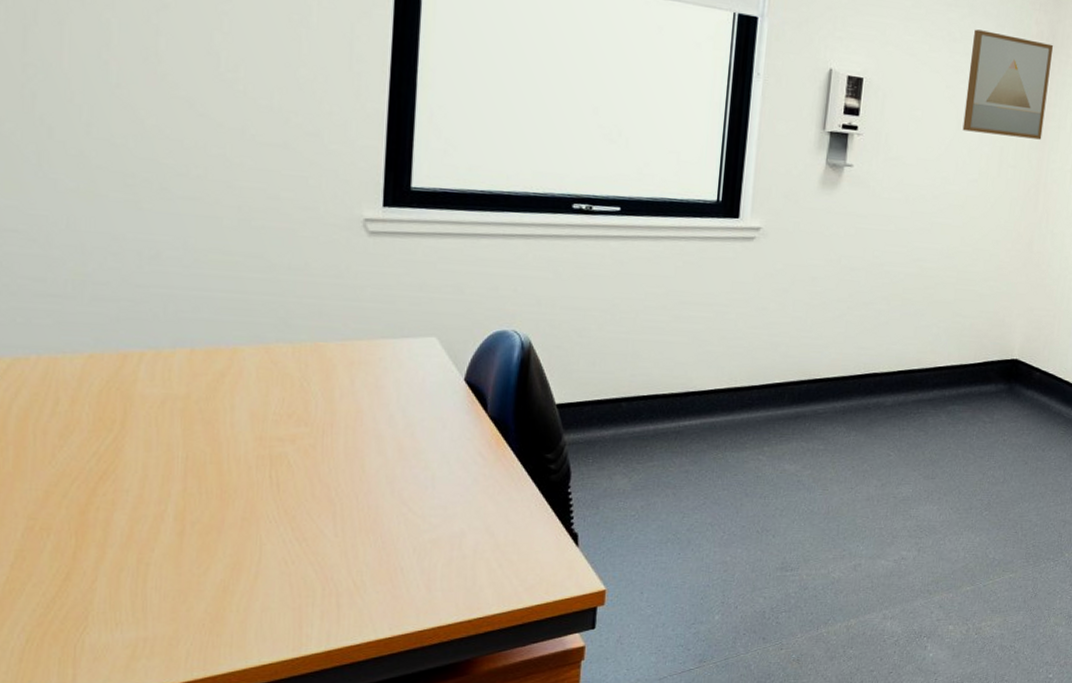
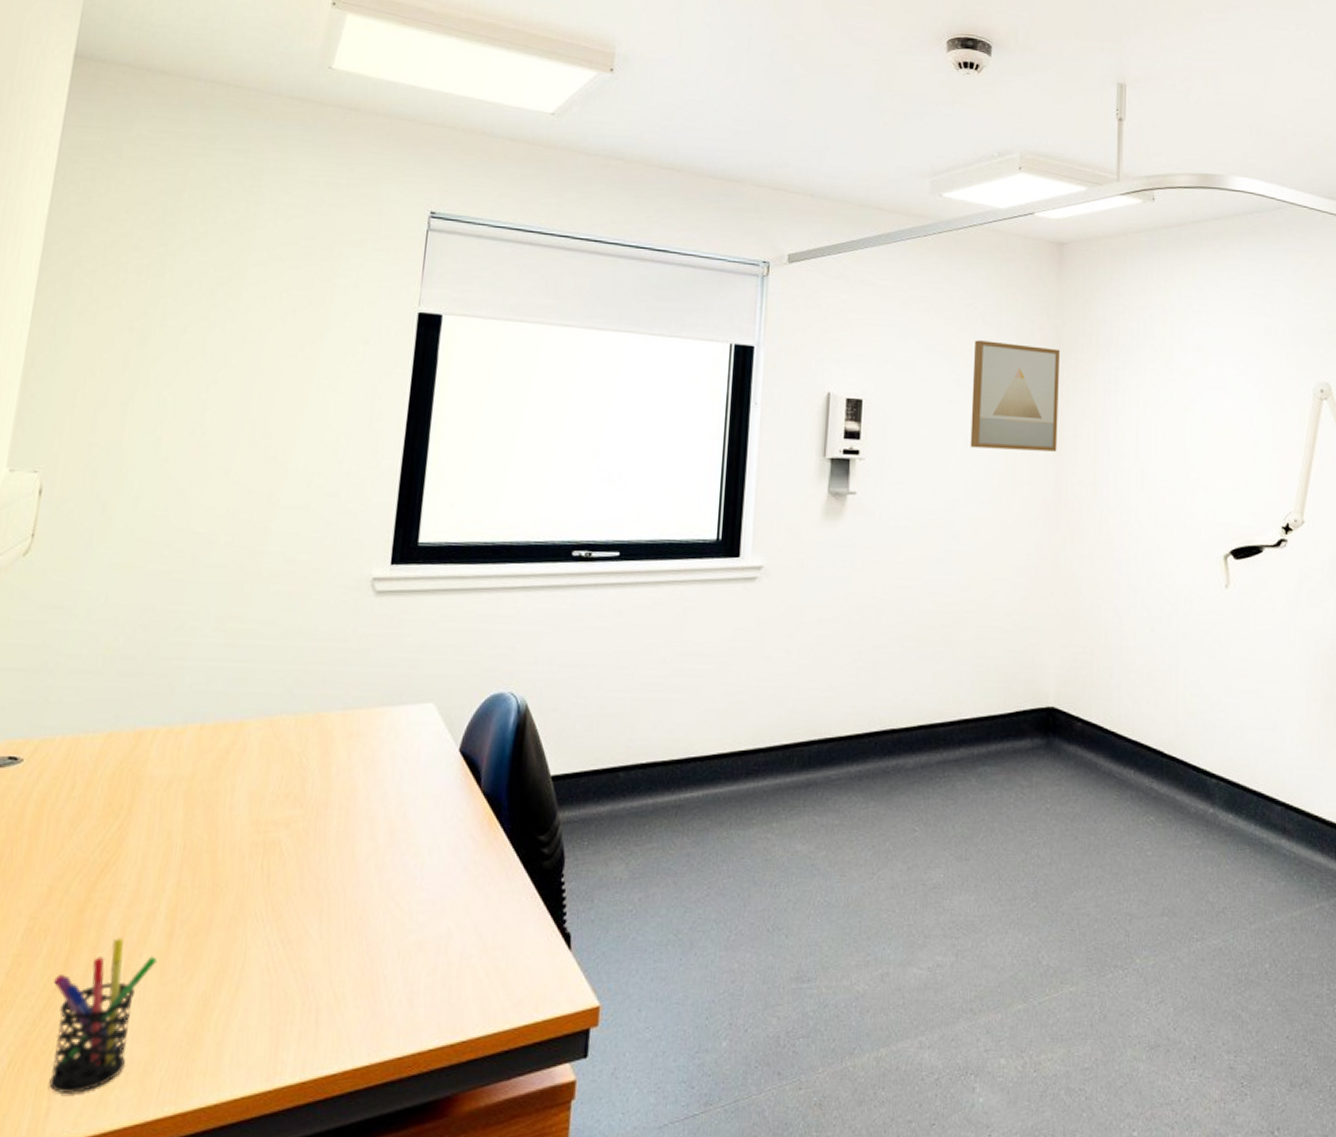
pen holder: none [64,536,170,663] -> present [49,938,157,1093]

